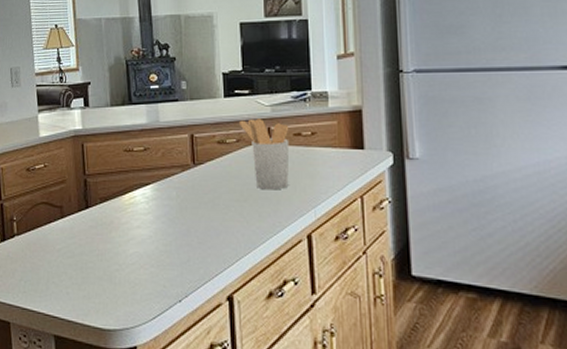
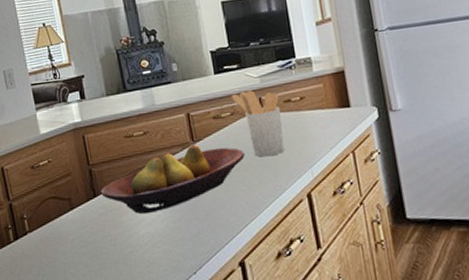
fruit bowl: none [94,167,246,233] -> present [101,144,245,215]

